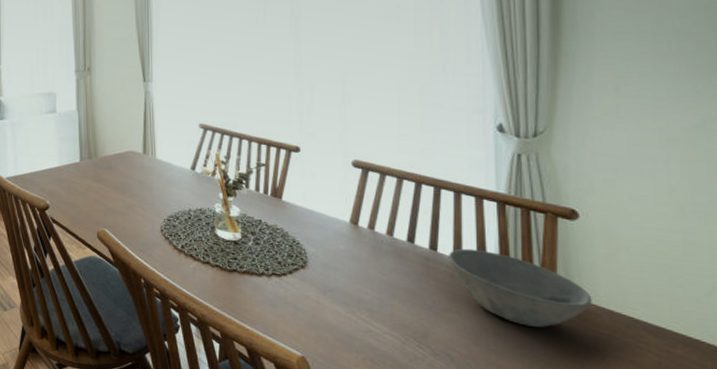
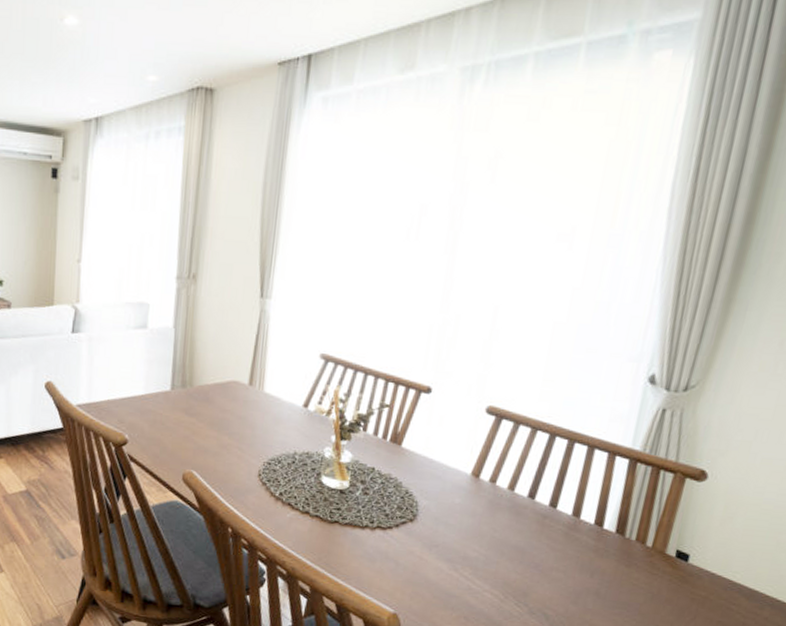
bowl: present [449,248,592,328] -> none [566,506,699,589]

